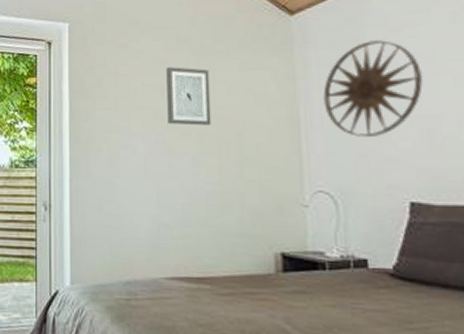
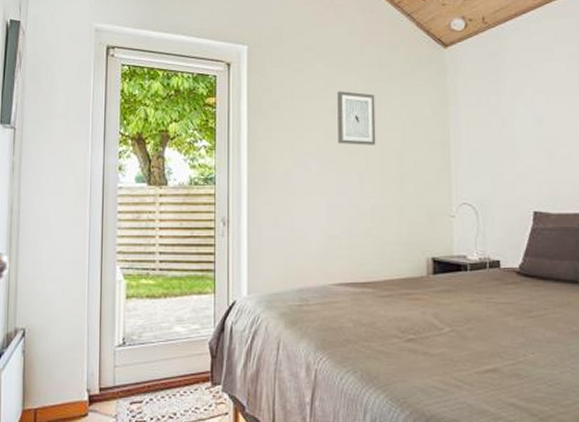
wall art: present [323,39,424,137] -> none [469,72,547,156]

